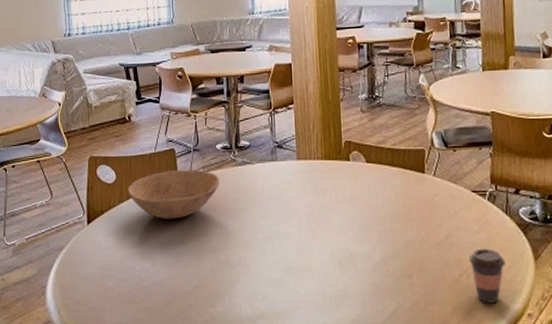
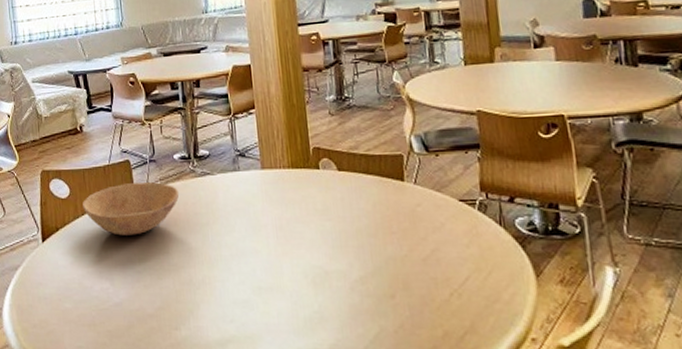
coffee cup: present [468,248,506,303] -> none [459,264,502,326]

